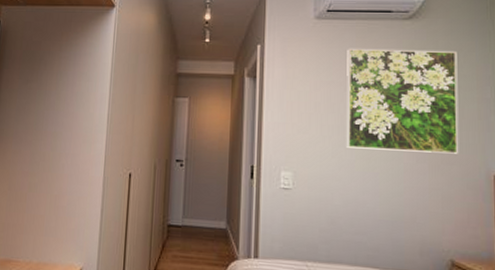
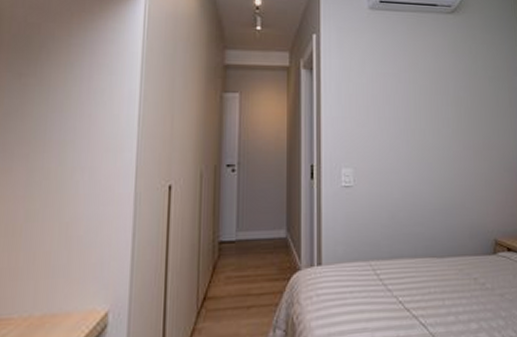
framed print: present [346,49,459,154] -> none [399,41,496,140]

